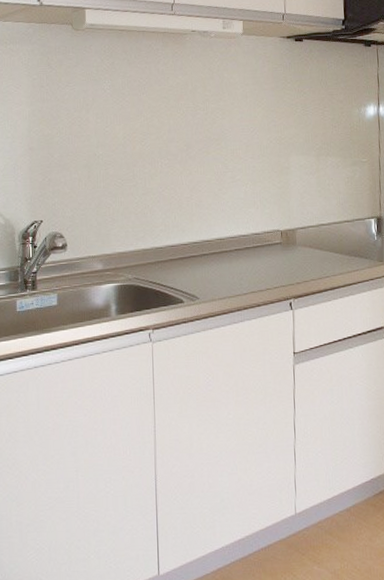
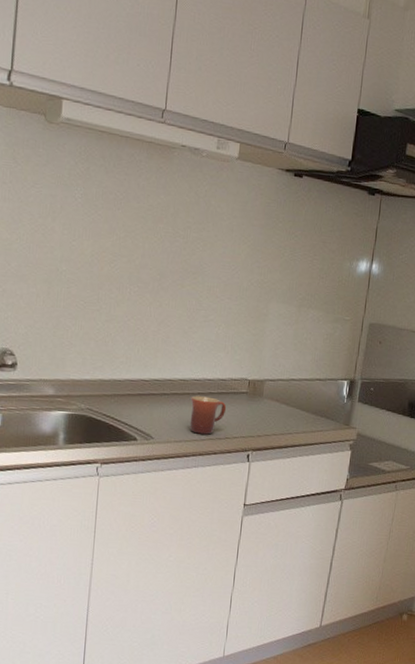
mug: none [229,252,264,289] -> present [189,396,227,435]

